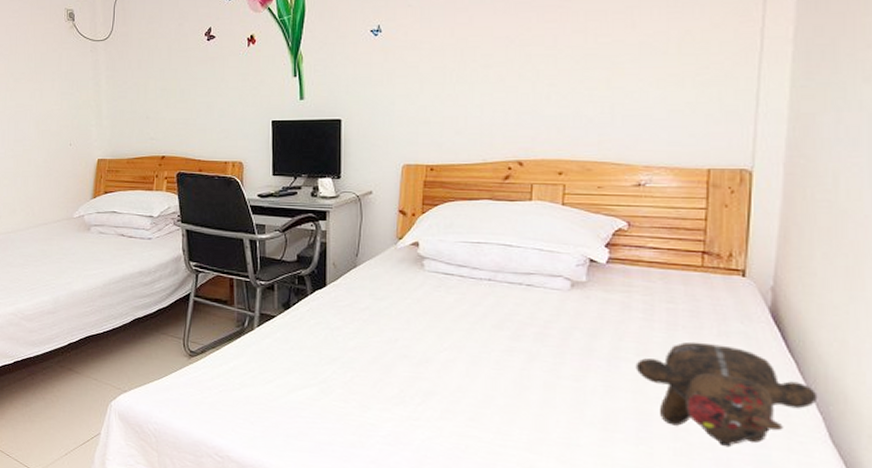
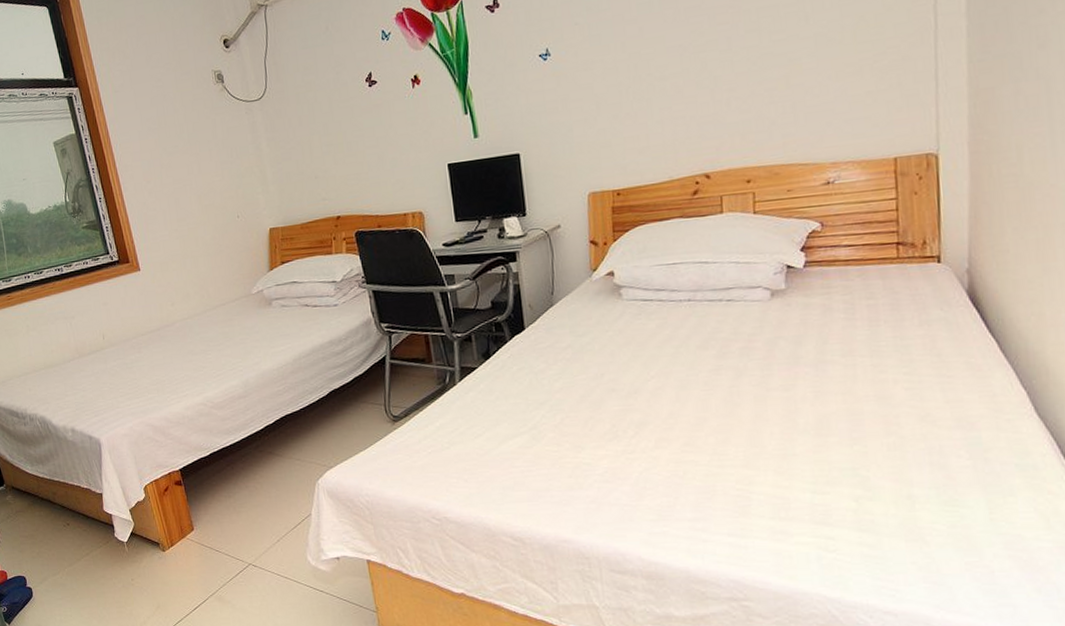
teddy bear: present [635,341,818,448] -> none [842,334,1021,435]

